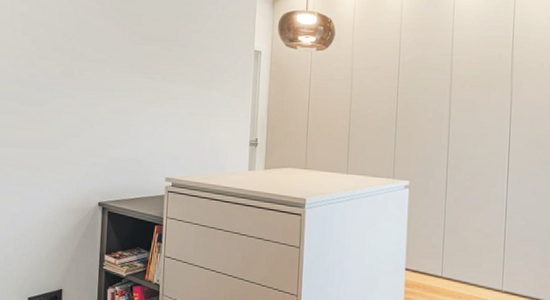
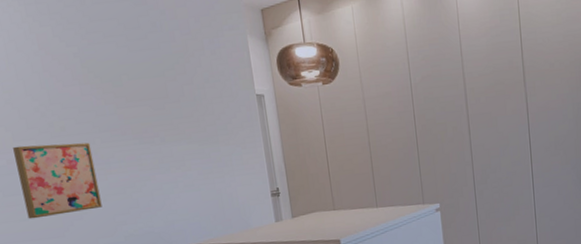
wall art: none [33,63,102,130] -> present [13,142,102,219]

